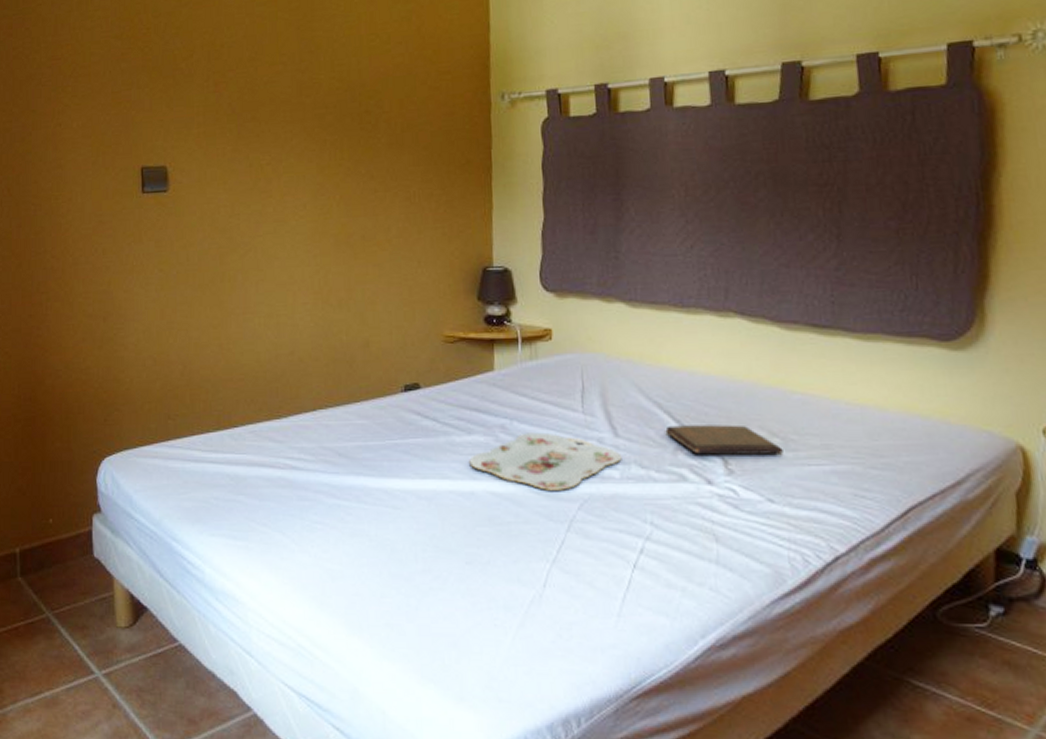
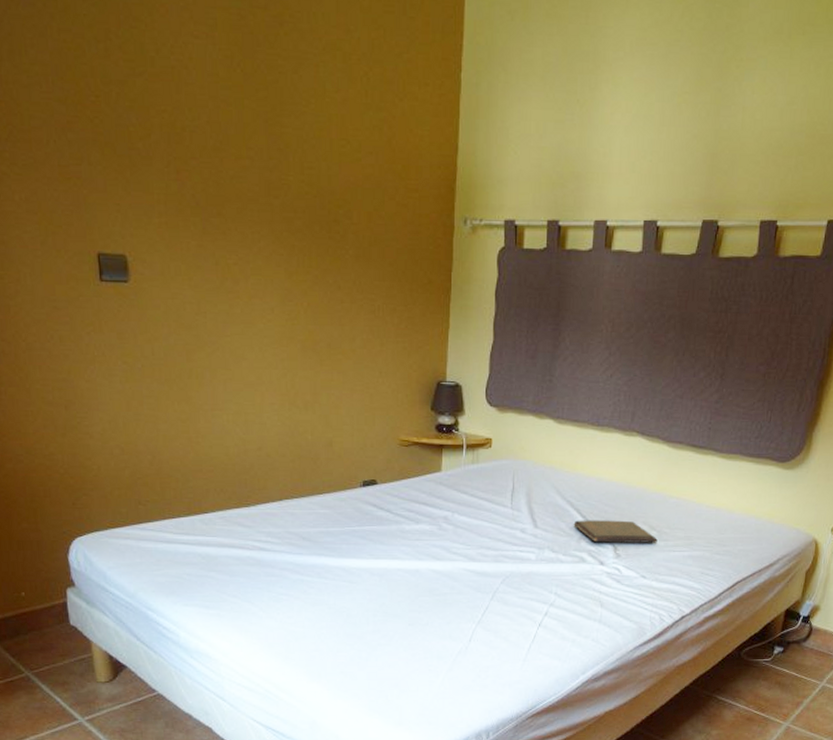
serving tray: present [469,432,622,490] -> none [416,523,539,569]

